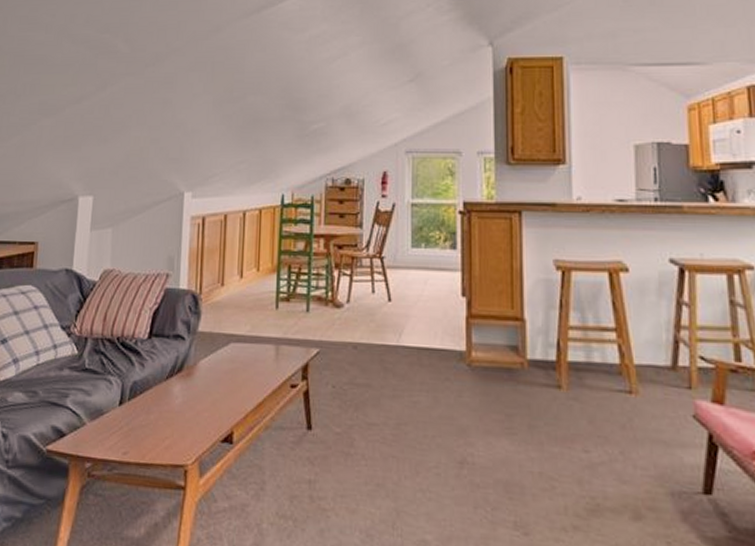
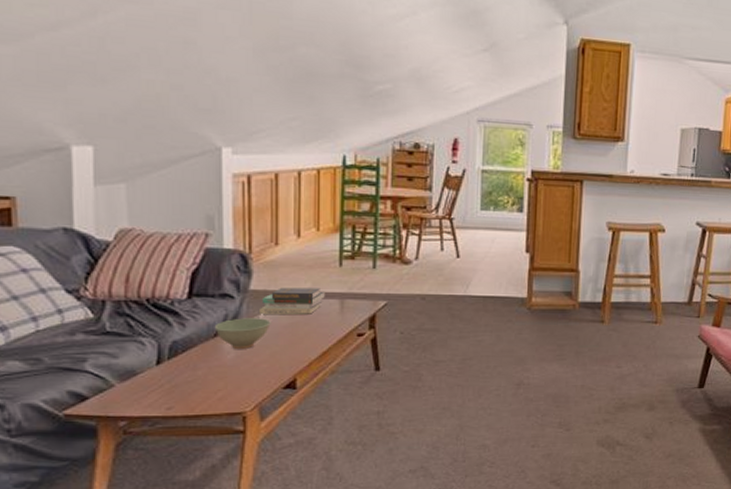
bowl: none [167,361,214,394] -> present [214,318,271,349]
books: none [205,330,262,360] -> present [260,287,325,315]

